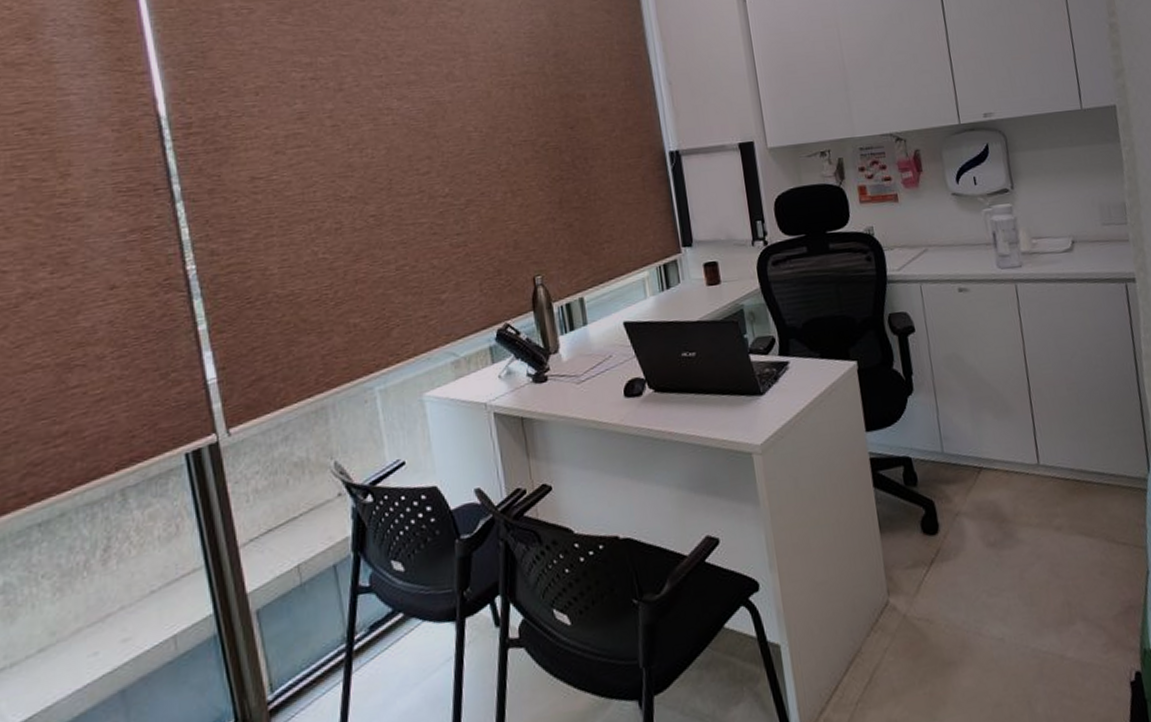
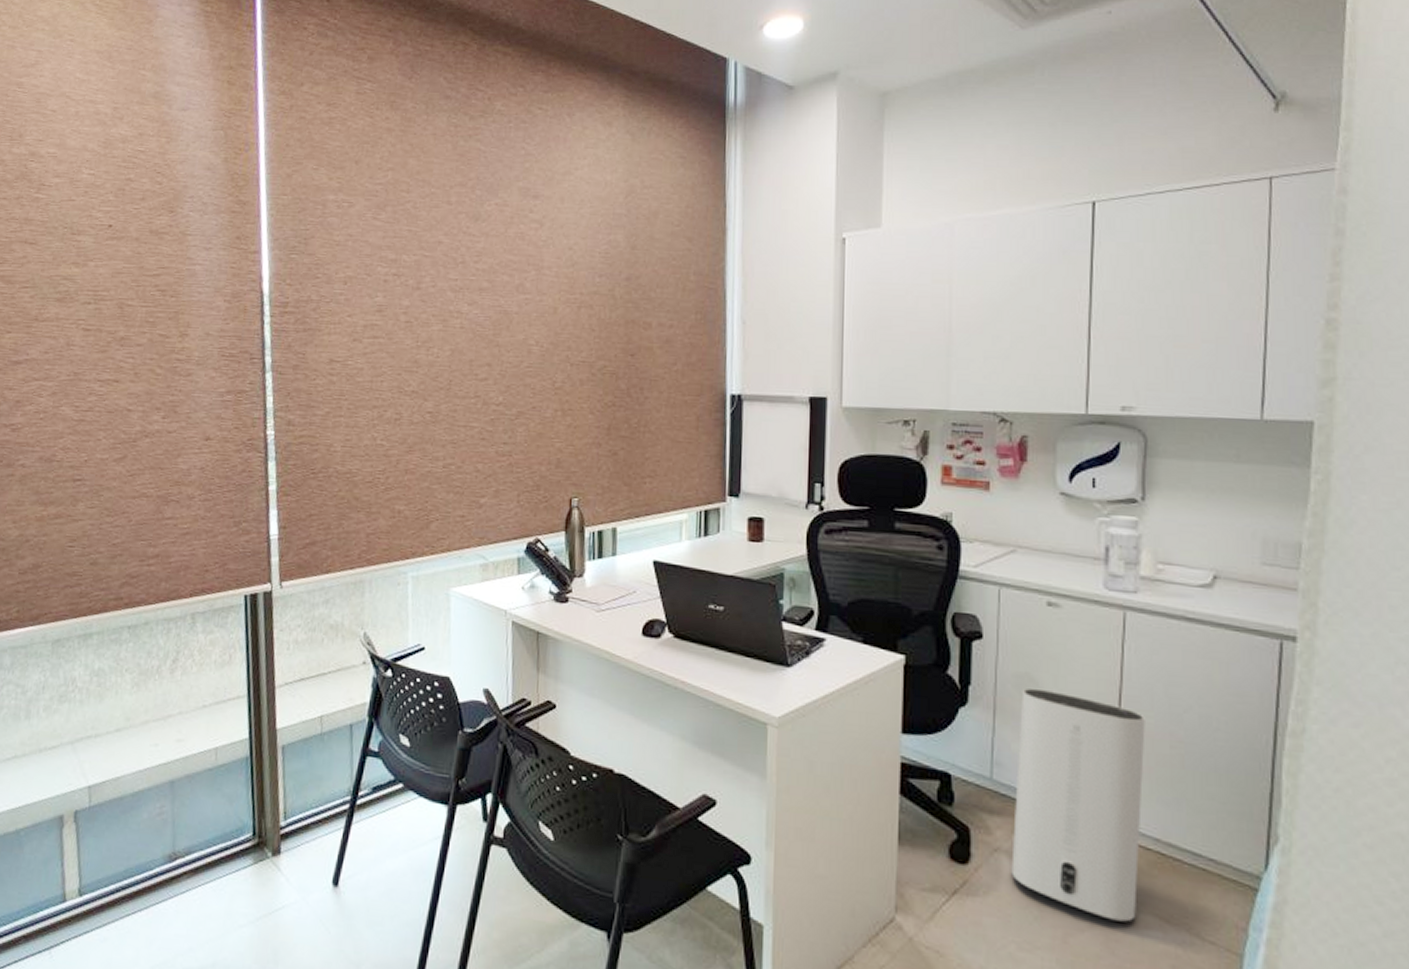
air purifier: none [952,363,1069,548] -> present [1011,687,1145,922]

